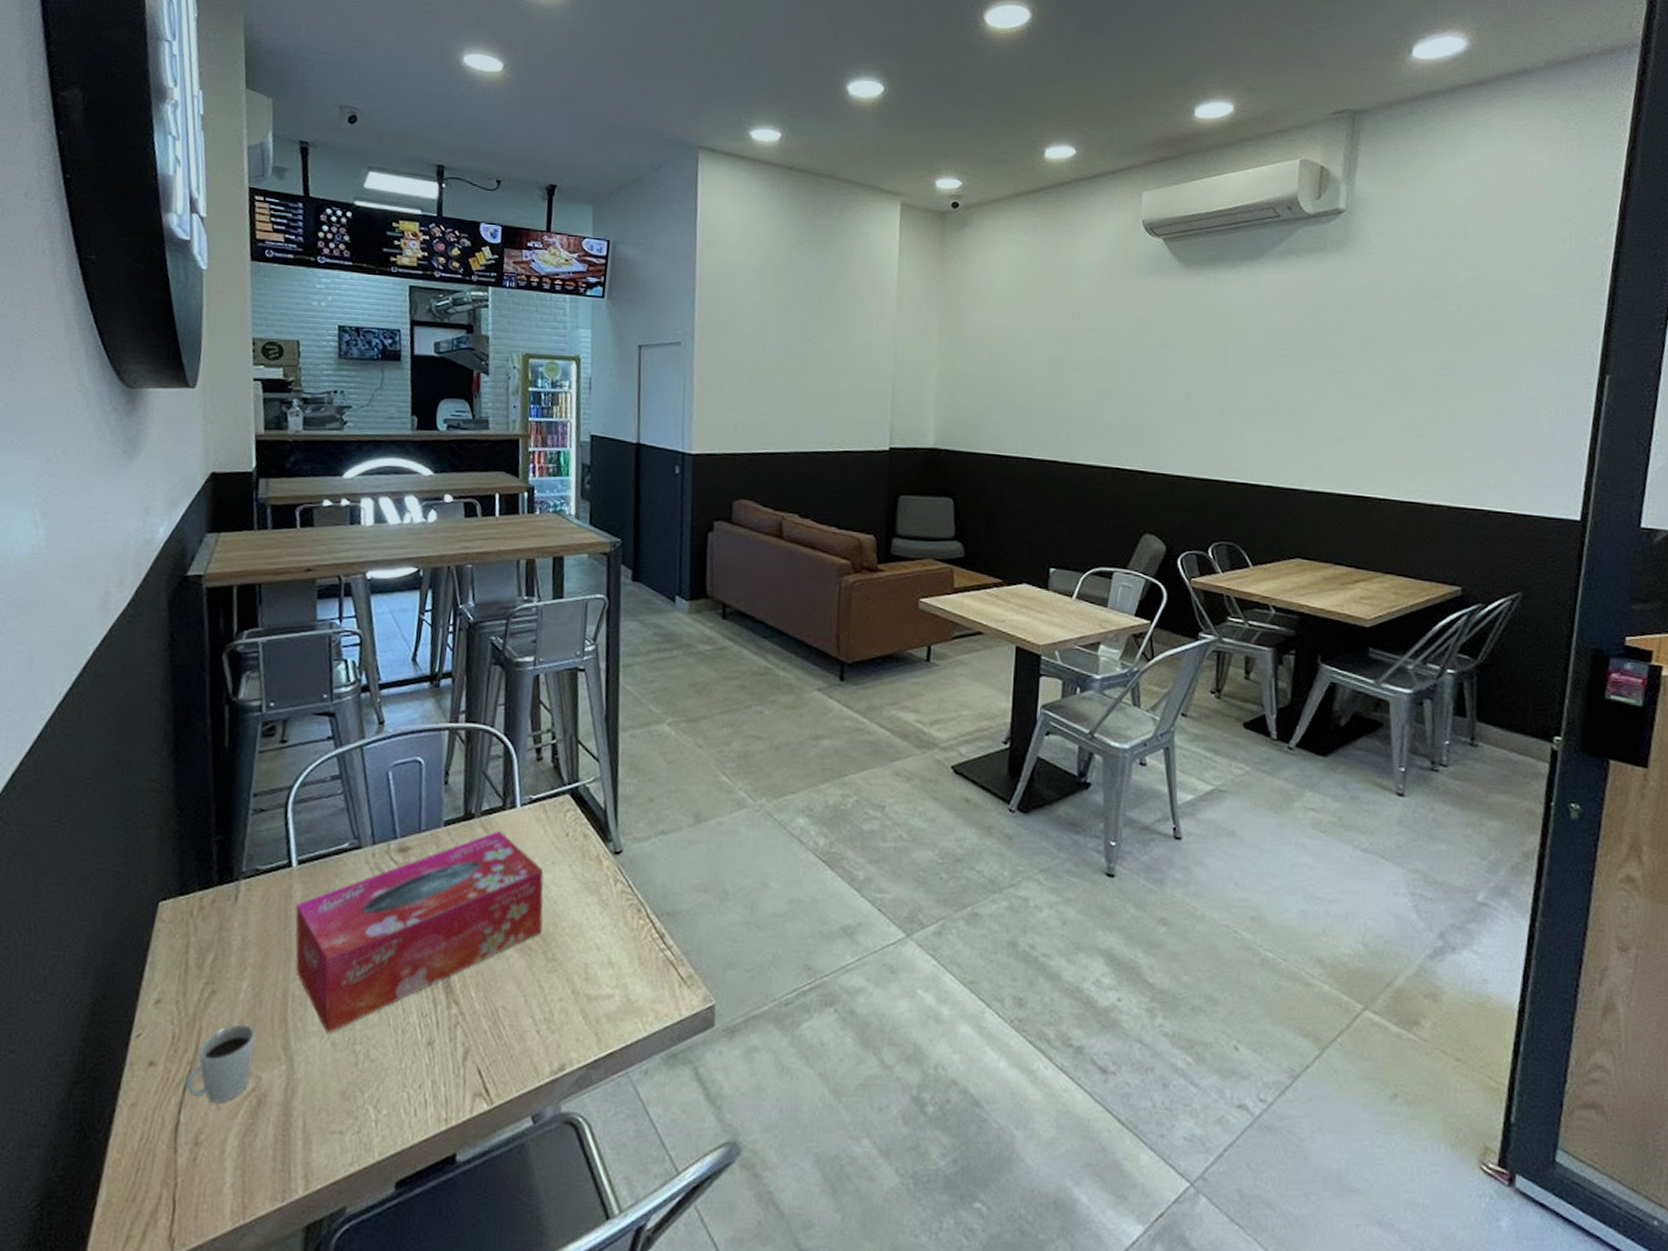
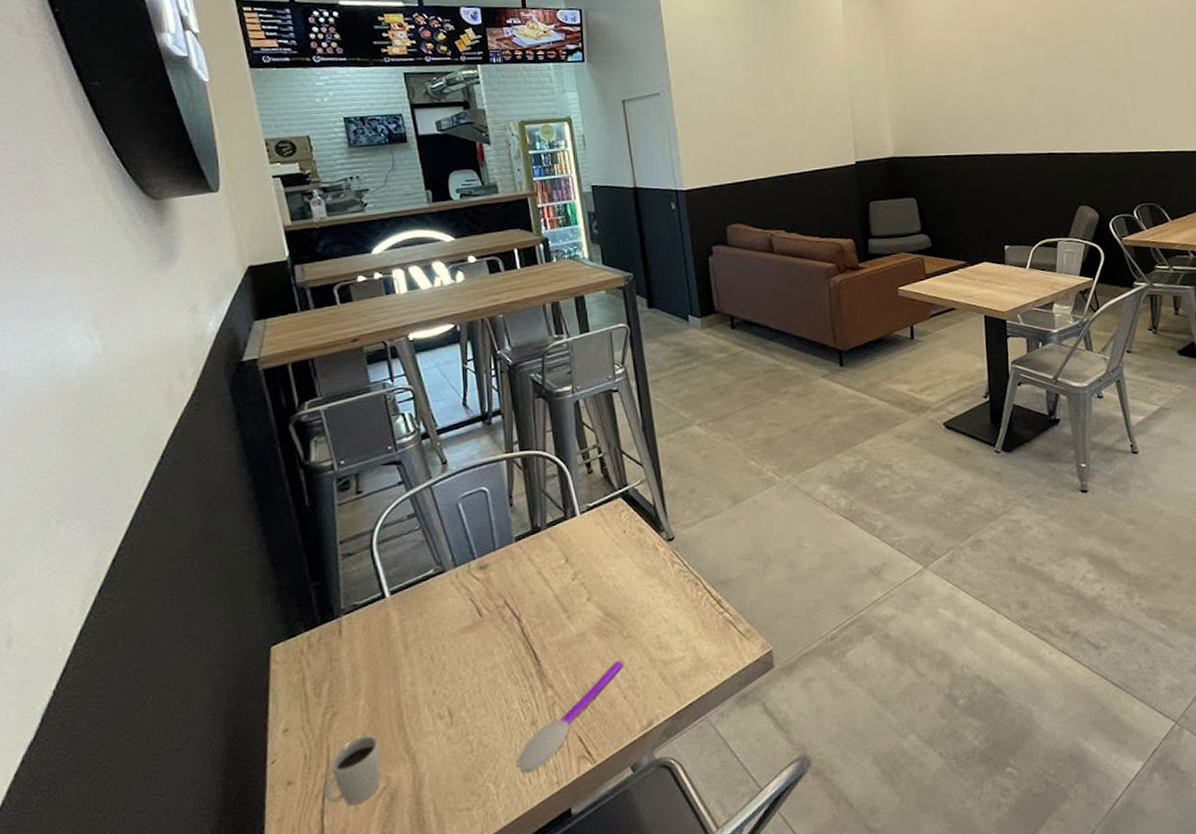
tissue box: present [295,831,544,1034] -> none [394,538,616,732]
spoon: none [404,985,542,1102] -> present [518,660,623,773]

